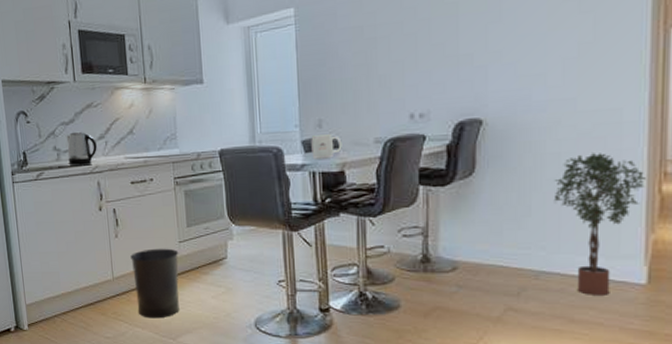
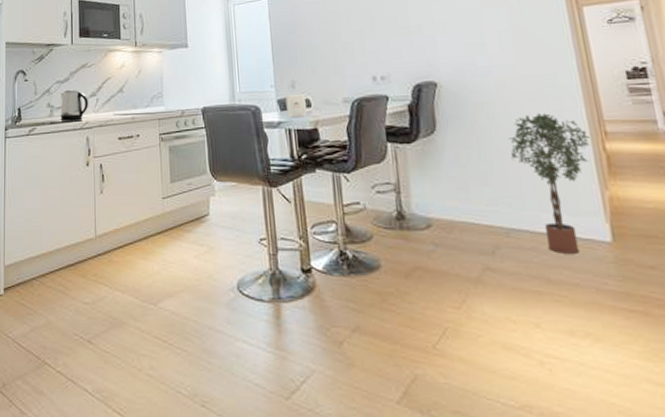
waste bin: present [130,248,179,319] -> none [114,204,162,281]

